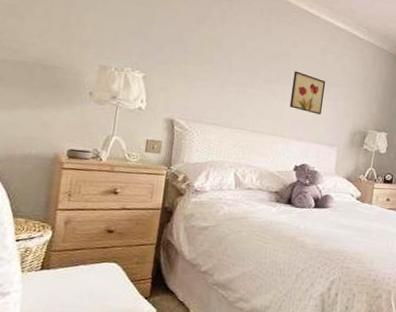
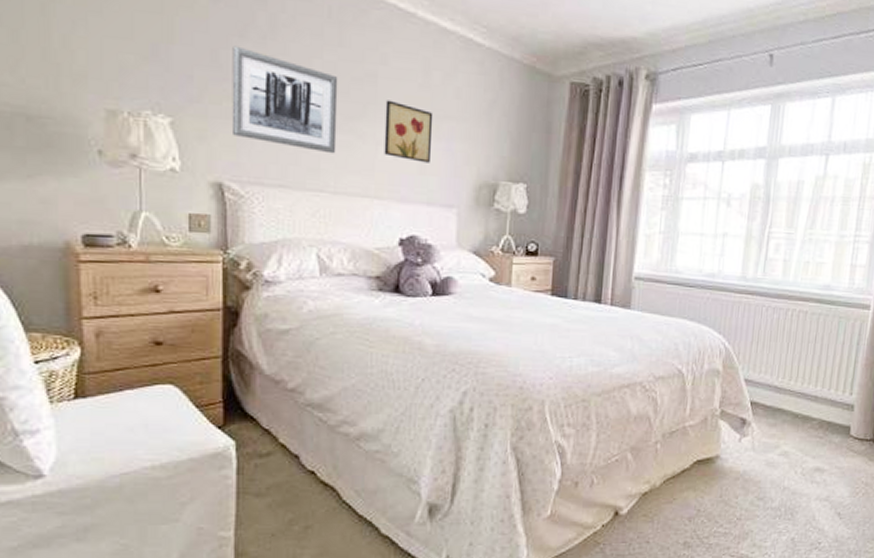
wall art: none [185,29,263,105] -> present [231,46,338,154]

